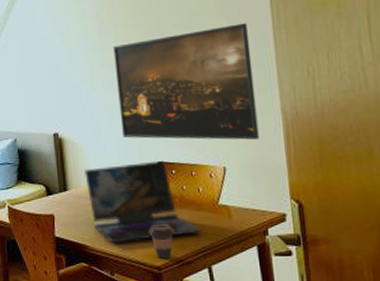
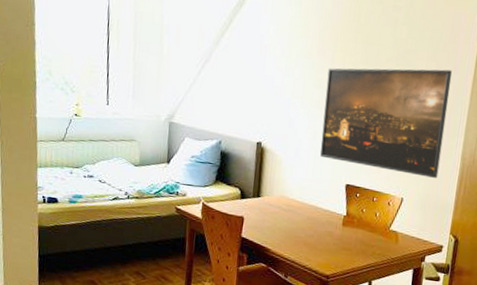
laptop: present [84,160,202,242] -> none [278,180,371,252]
coffee cup: present [149,224,174,259] -> none [325,239,347,270]

